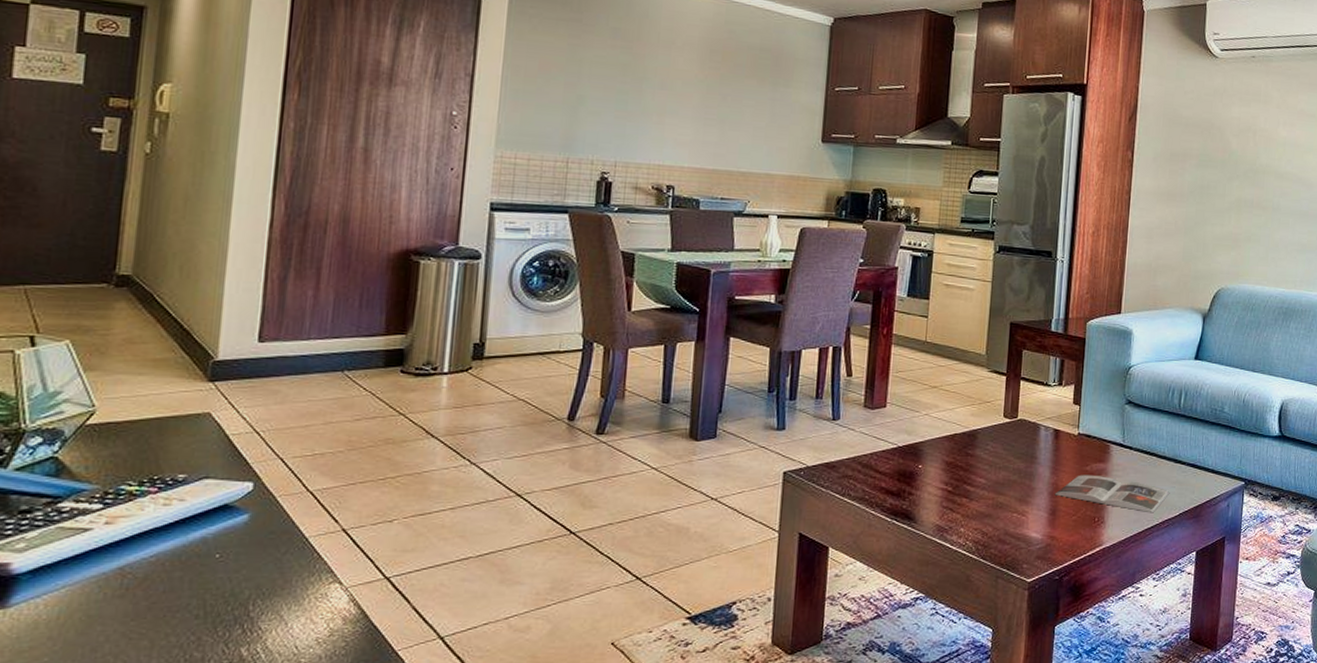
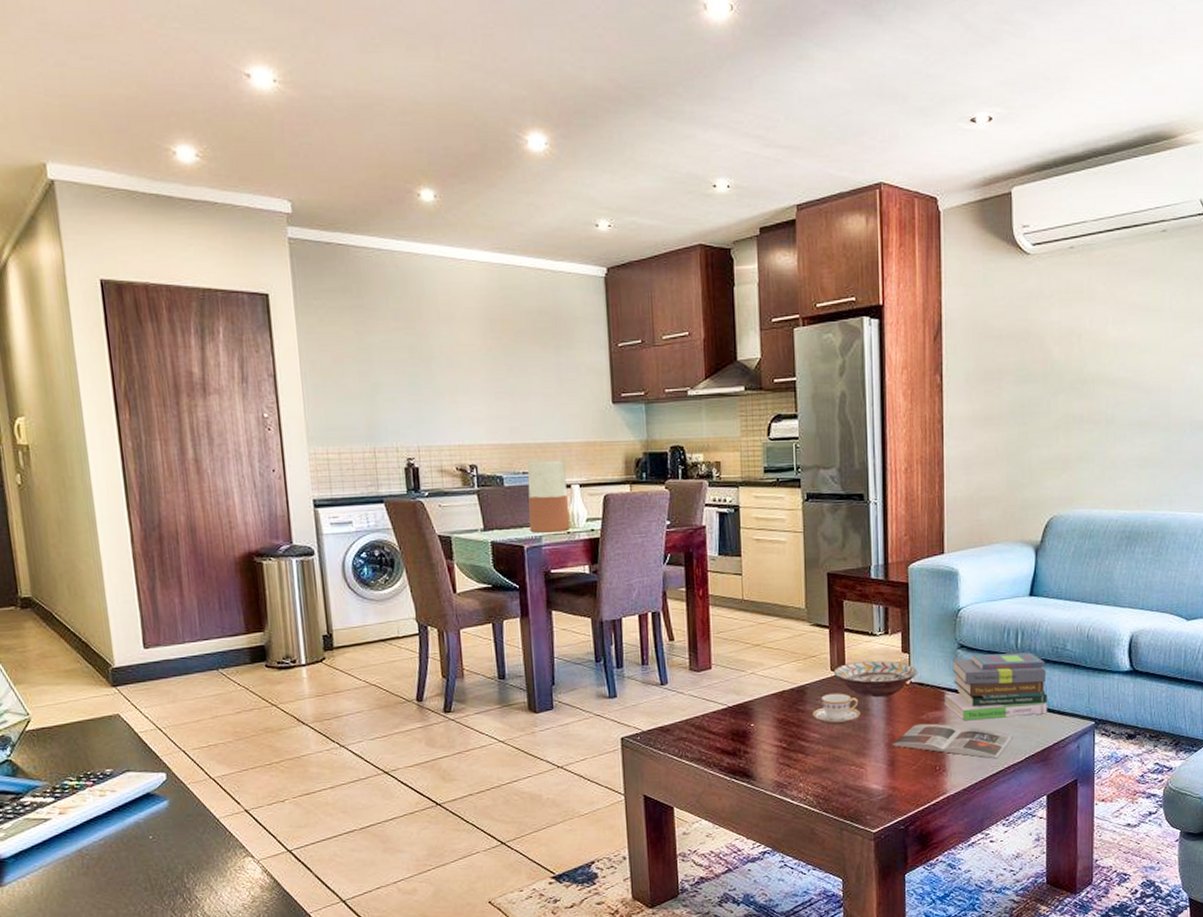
vase: none [719,188,766,261] -> present [527,460,571,534]
teacup: none [981,439,1028,472] -> present [812,693,861,726]
decorative bowl: none [1006,410,1086,447] -> present [833,661,917,698]
books: none [1108,411,1204,475] -> present [944,652,1047,721]

